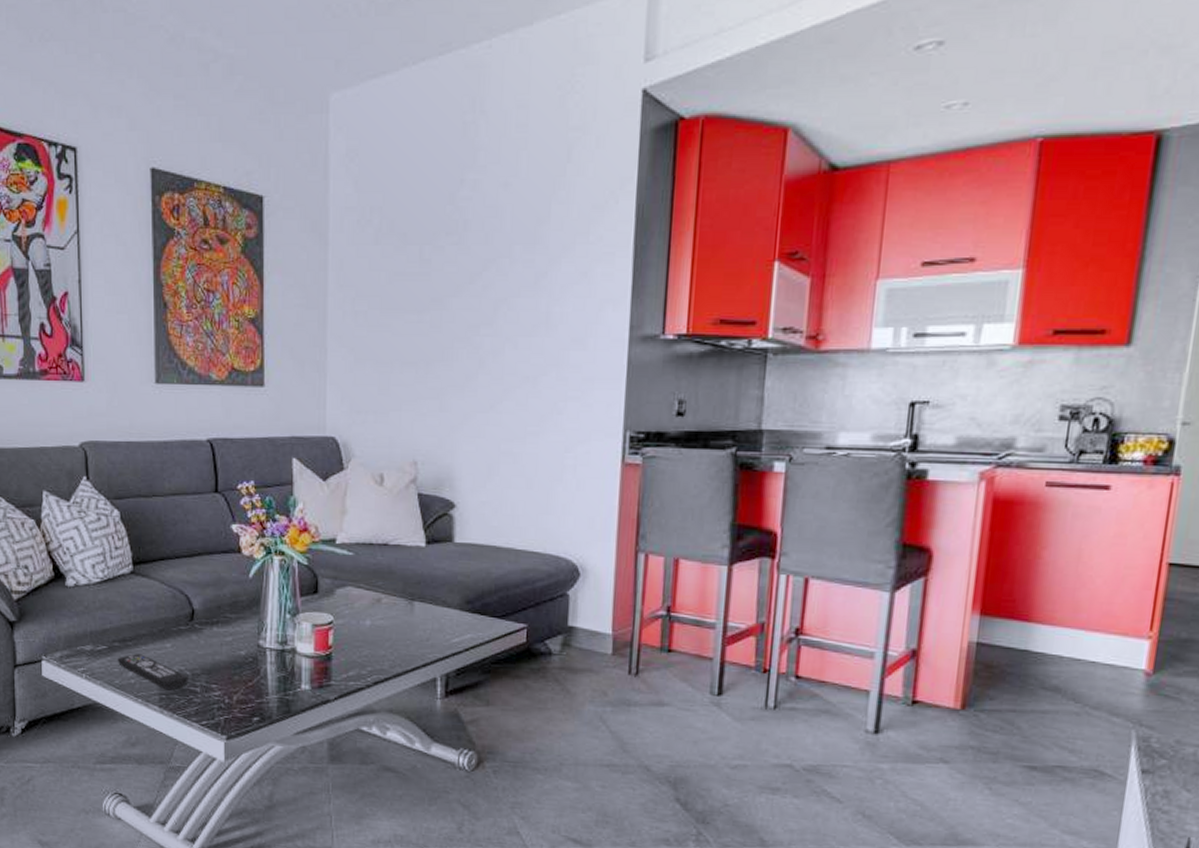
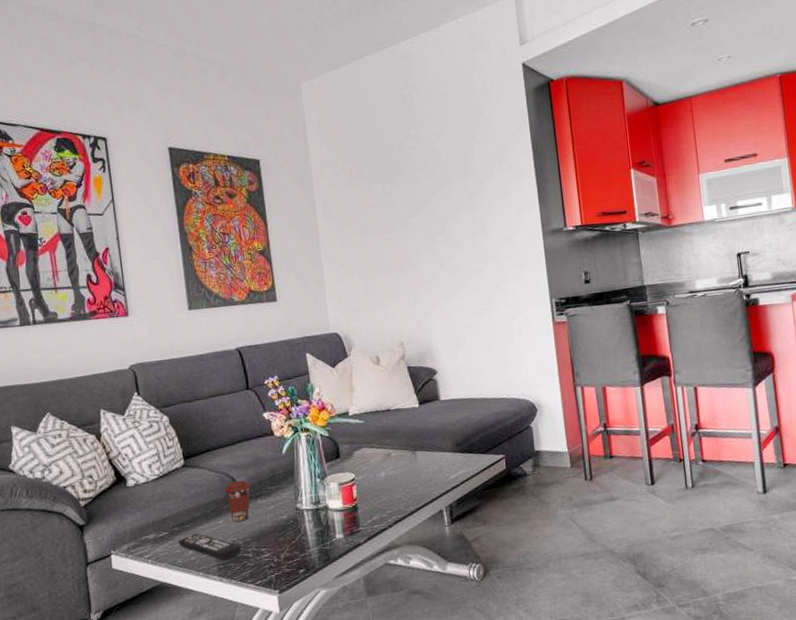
coffee cup: none [176,600,207,649] -> present [224,480,250,522]

